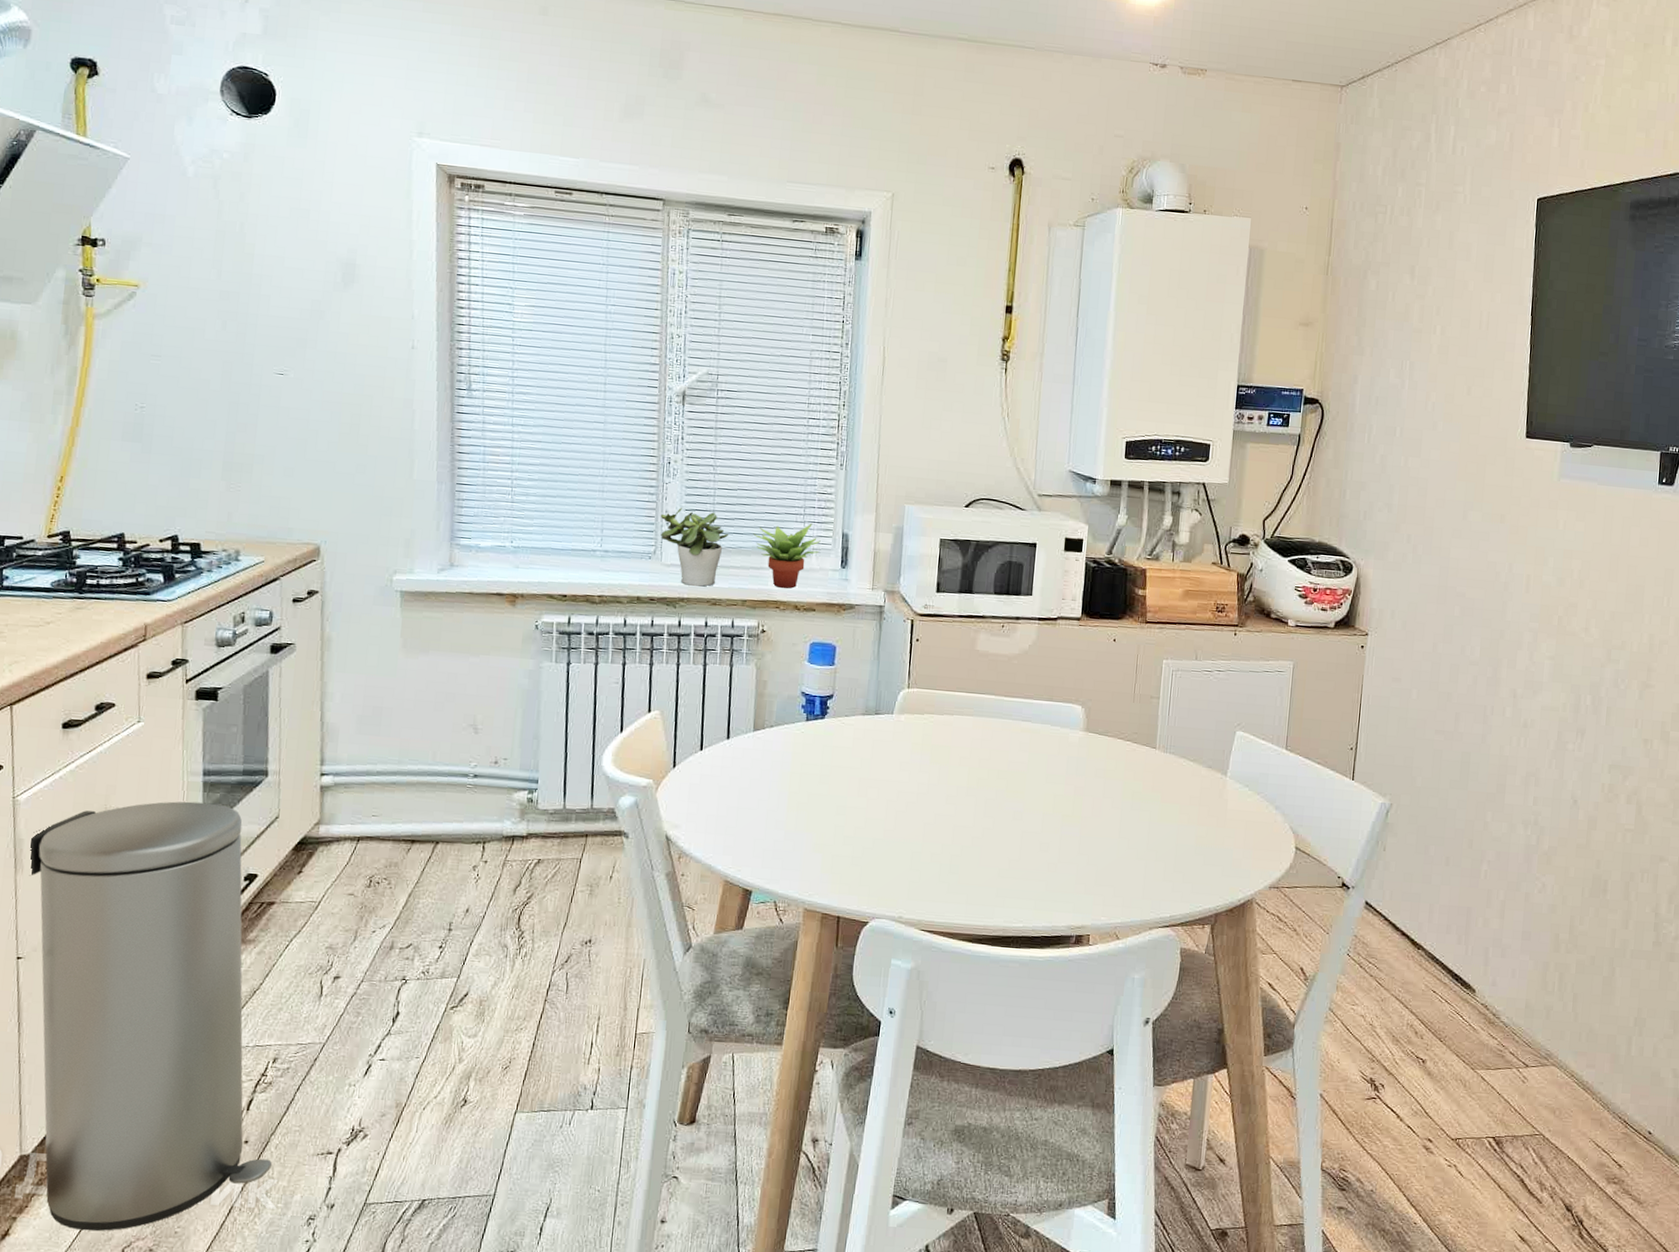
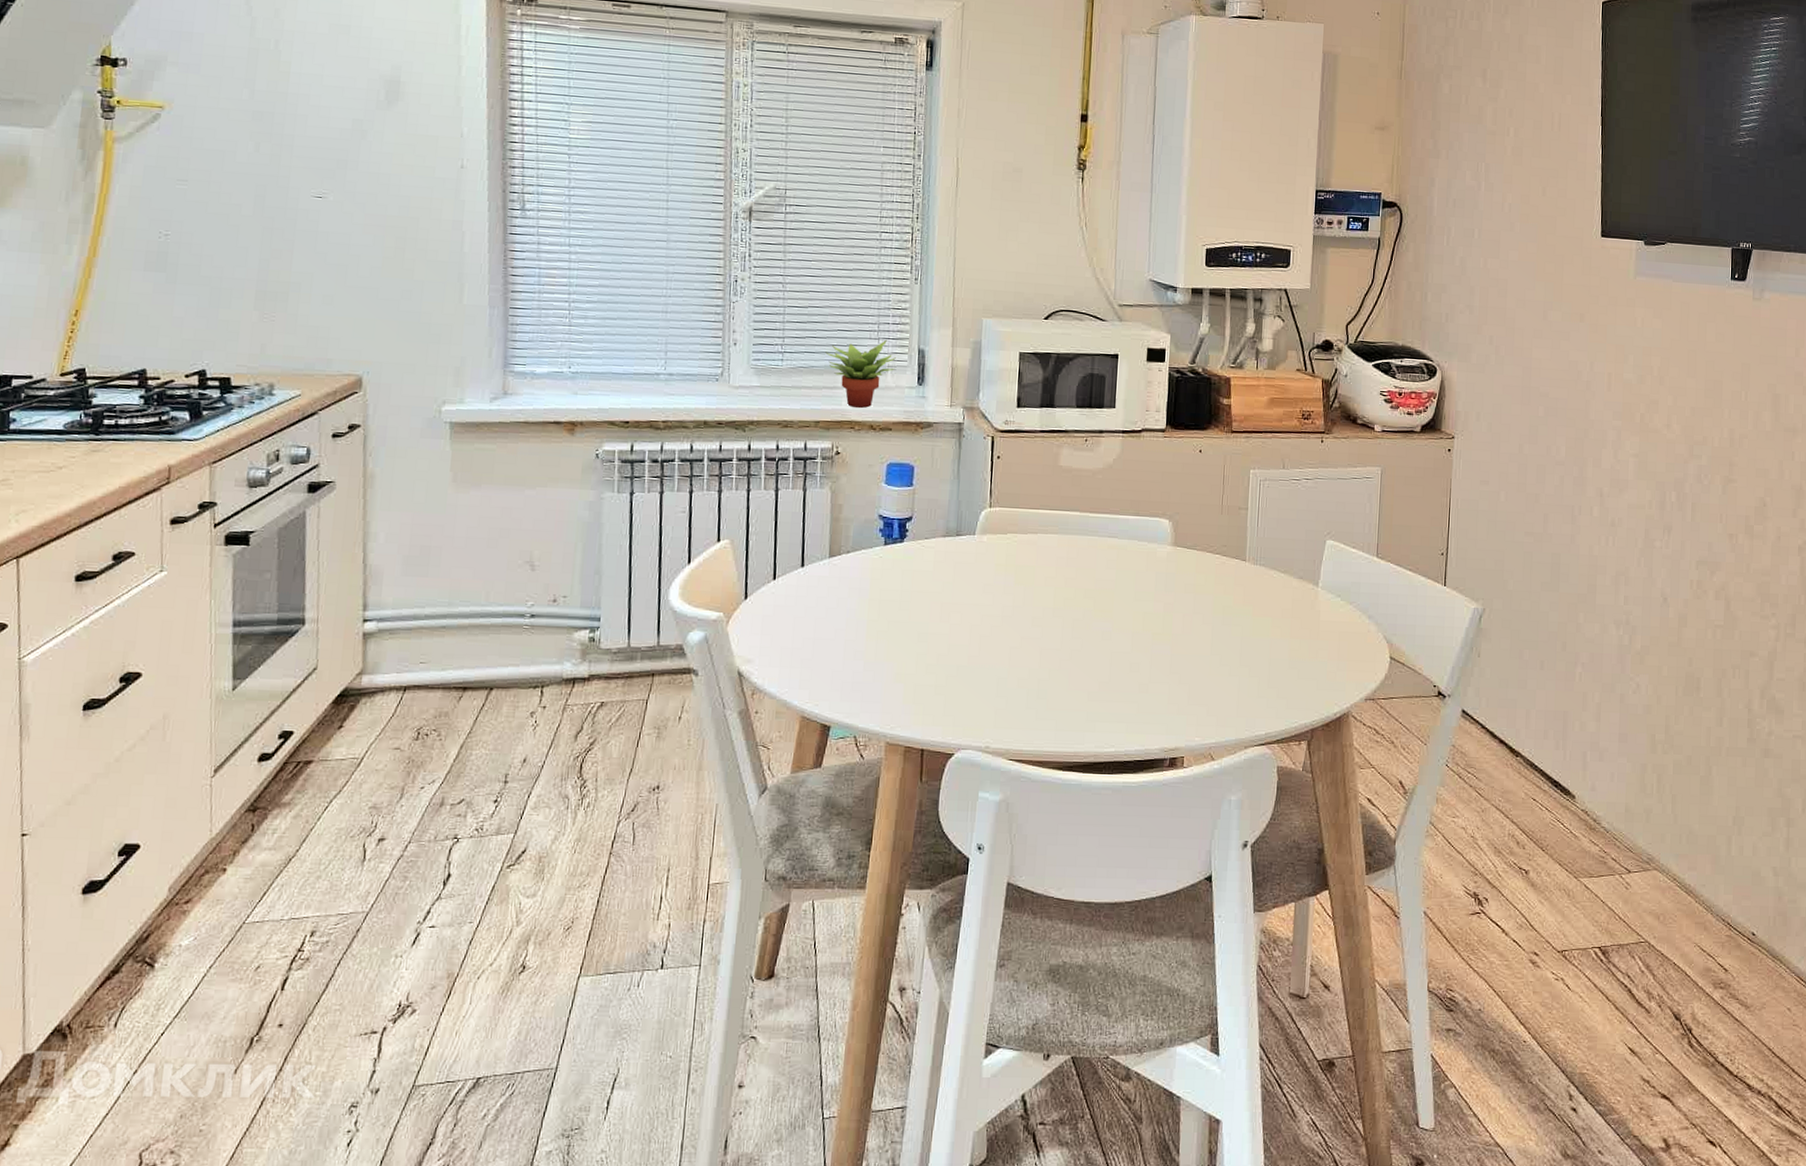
pedal bin: present [29,801,273,1232] -> none [36,655,310,1135]
potted plant: present [660,508,728,587] -> none [727,327,799,409]

